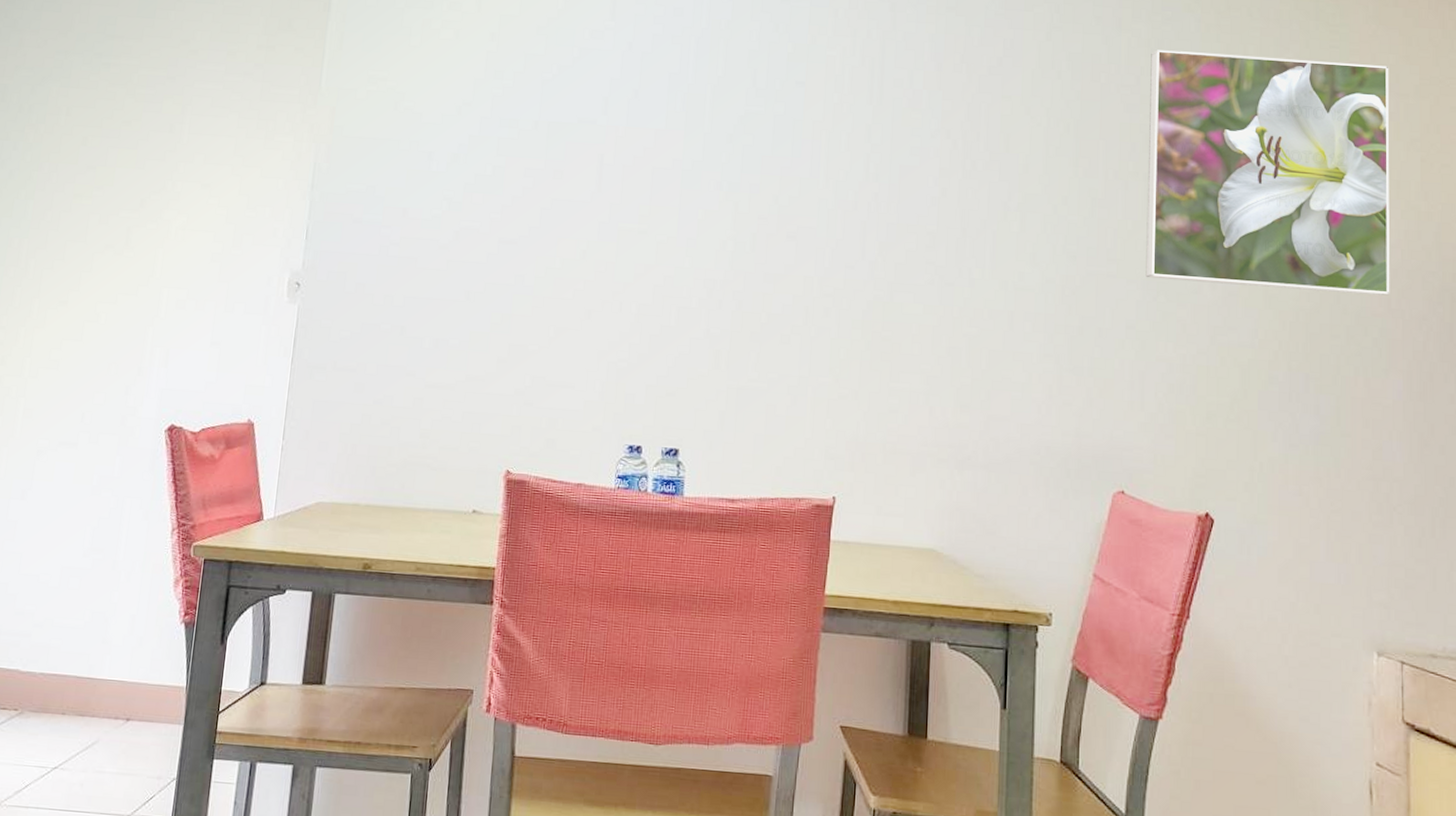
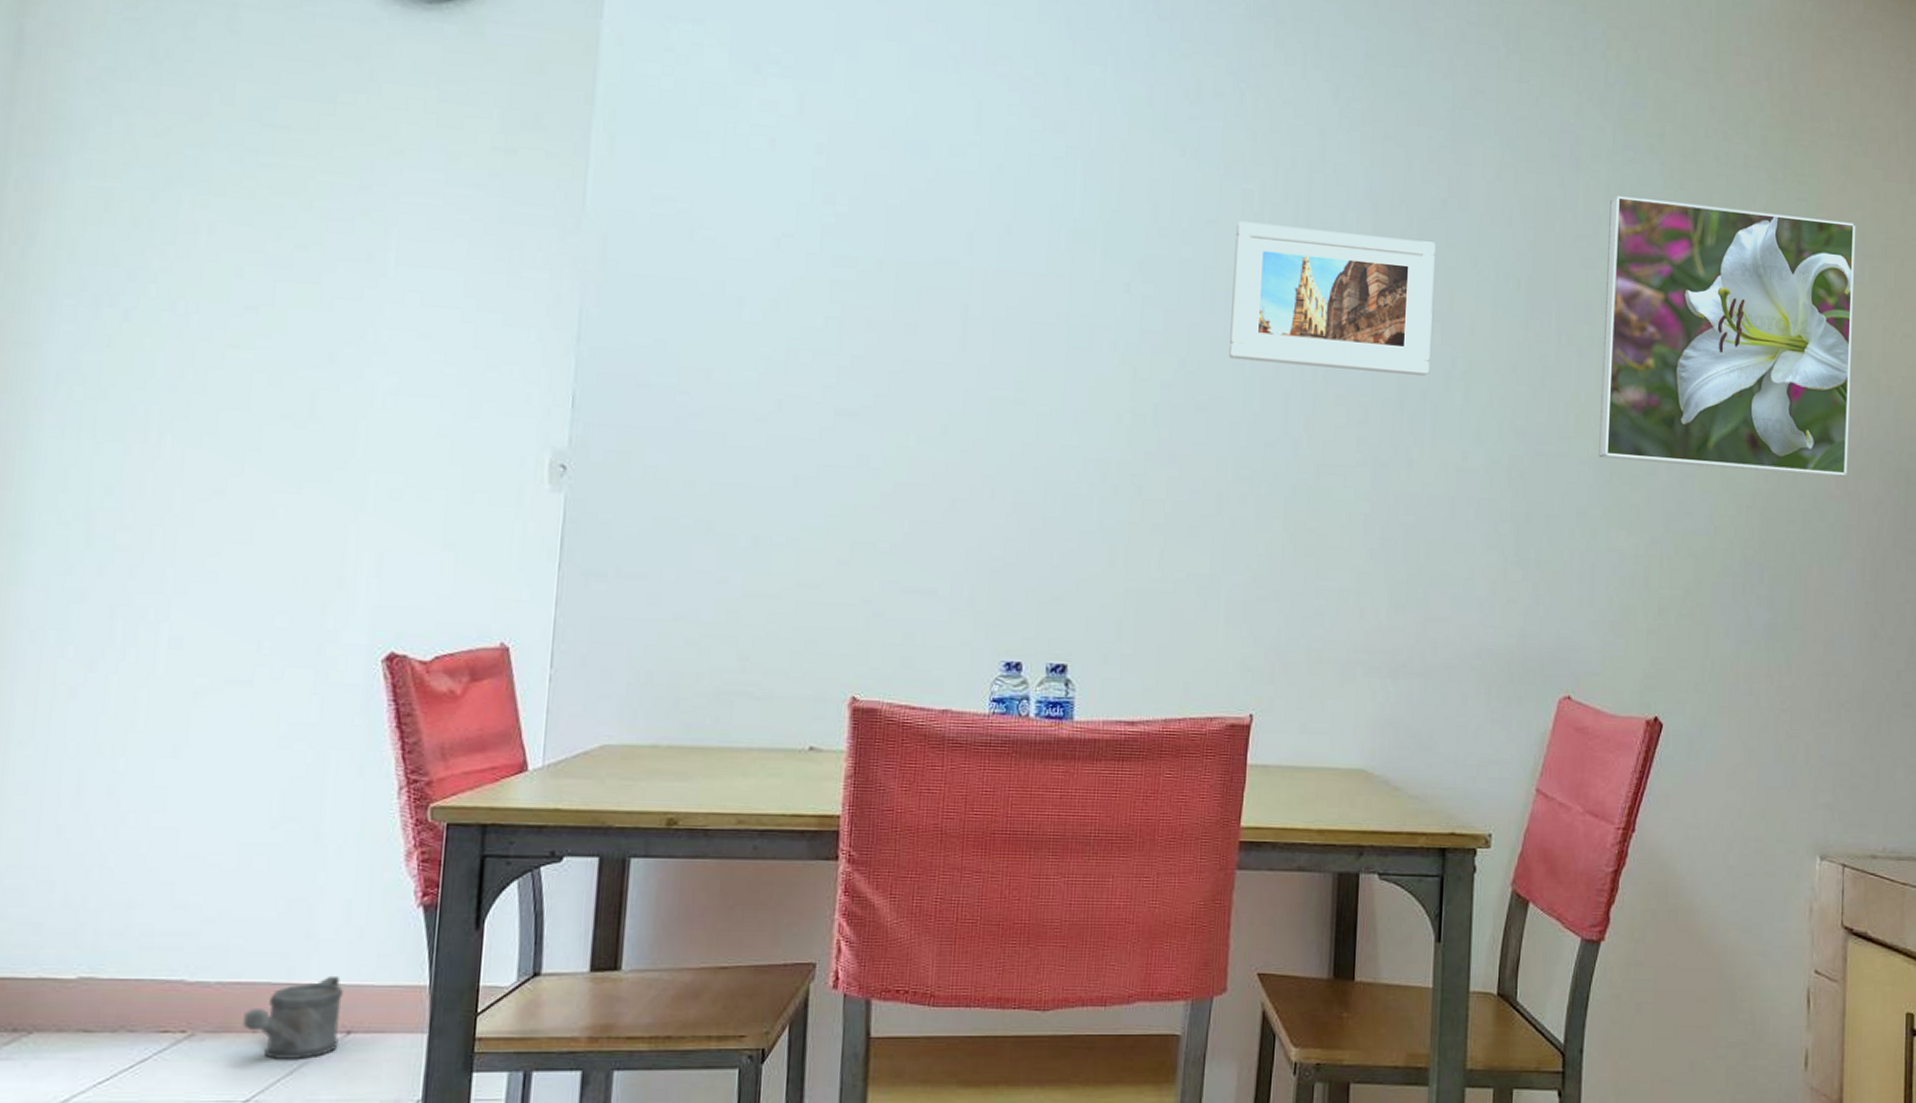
watering can: none [56,673,126,738] -> present [243,975,343,1059]
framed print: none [815,82,993,208] -> present [1229,221,1436,377]

